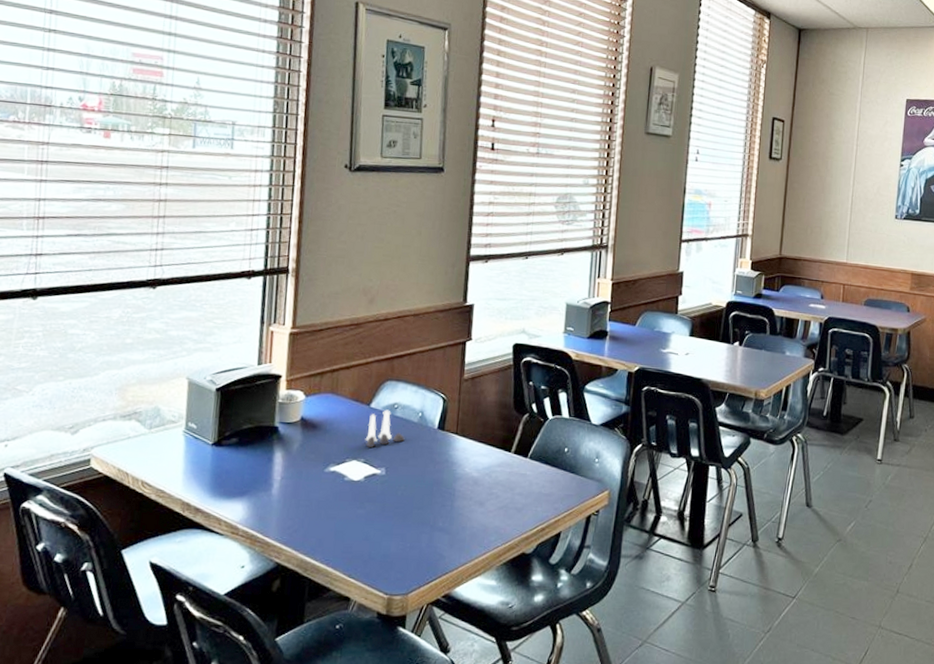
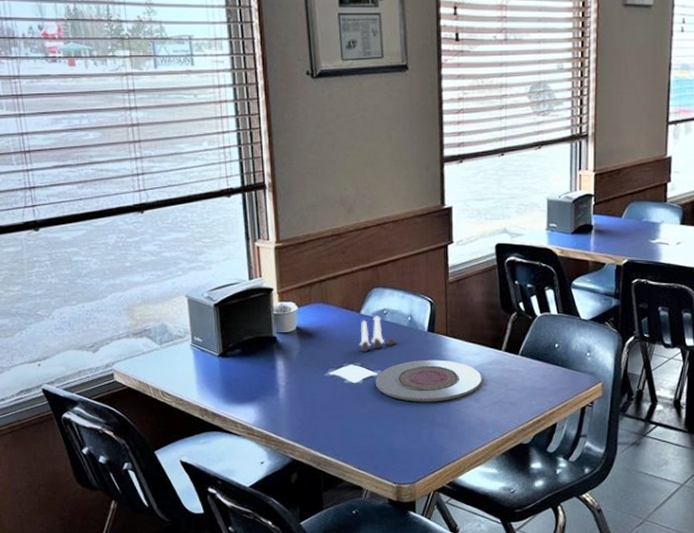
plate: none [377,458,489,505] -> present [375,359,482,402]

